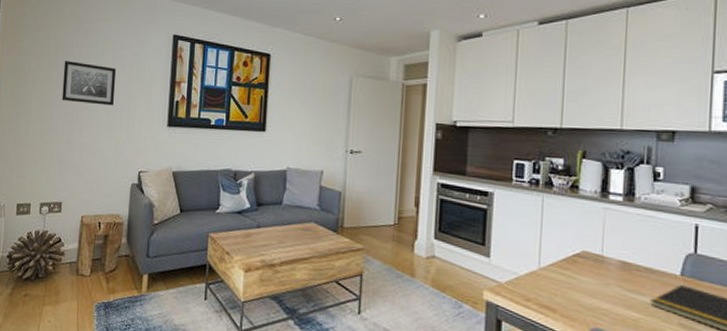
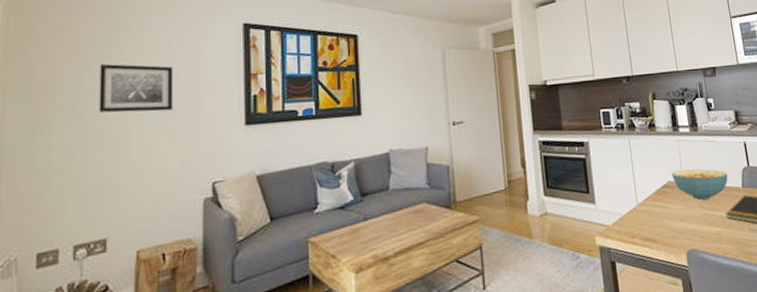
cereal bowl: none [589,241,664,280] -> present [672,168,728,200]

